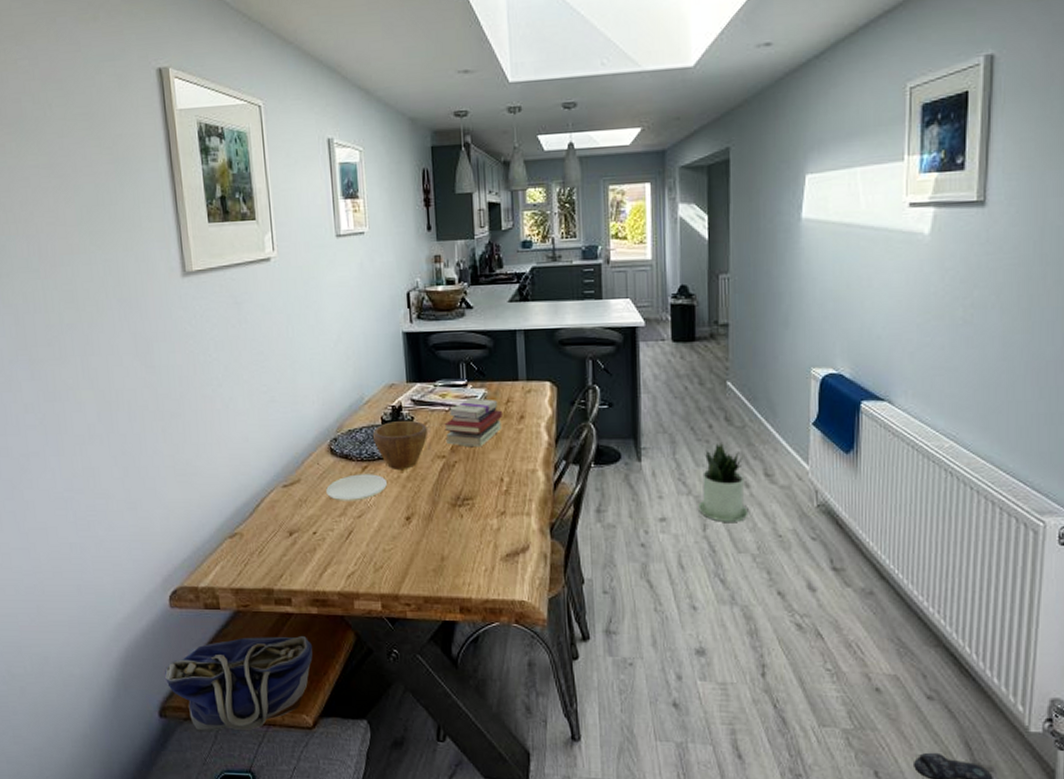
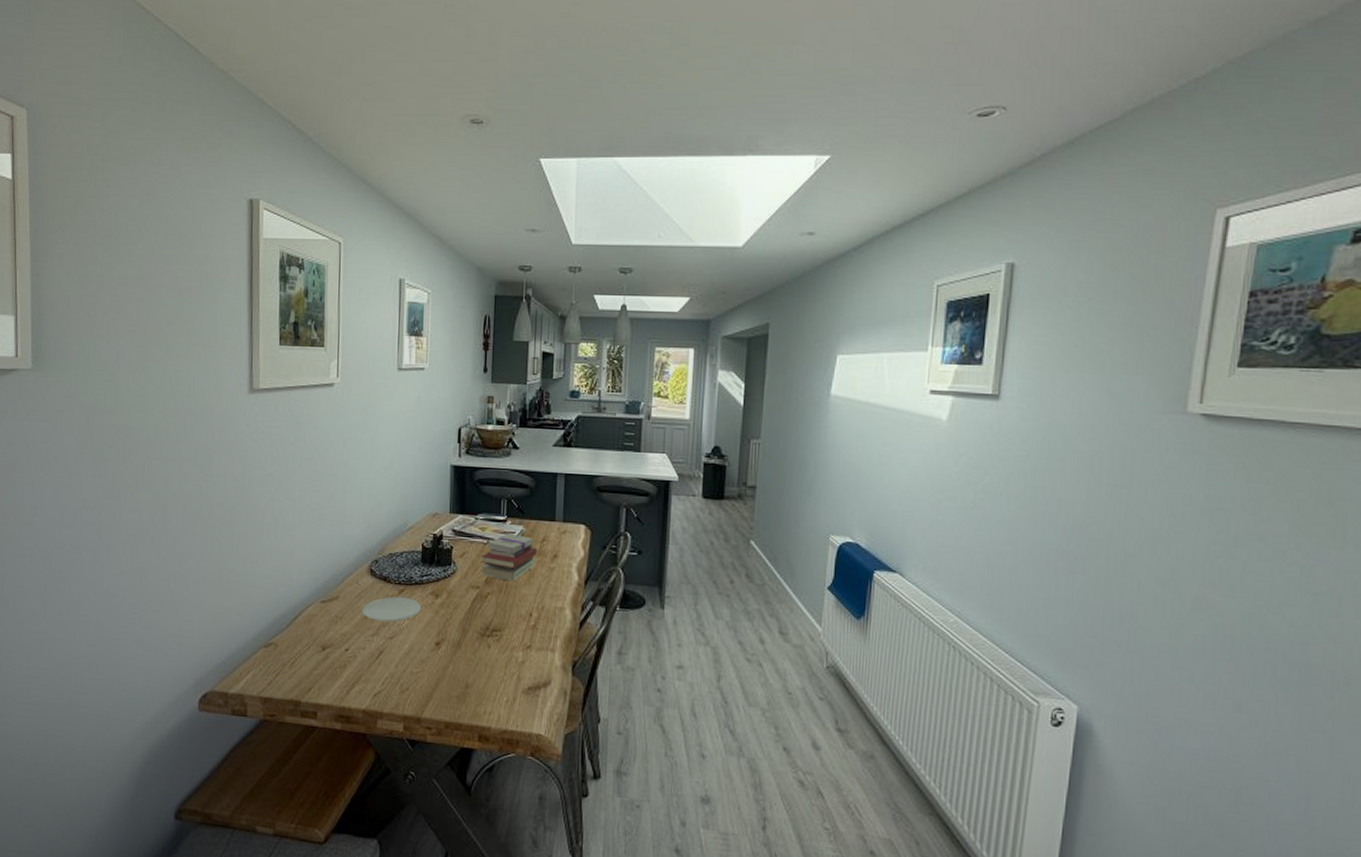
tote bag: present [165,635,313,731] -> none [185,747,333,840]
bowl: present [372,420,429,469] -> none [412,548,466,596]
planter: present [698,443,749,522] -> none [715,598,762,676]

